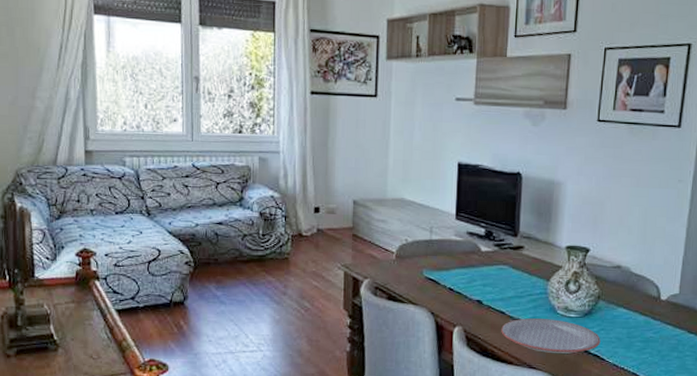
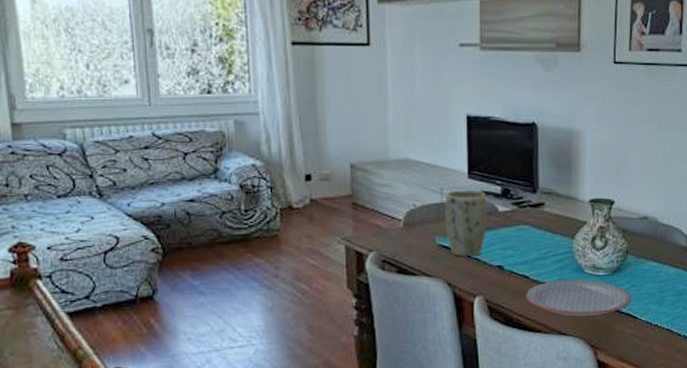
plant pot: none [432,229,471,290] -> present [444,189,487,257]

